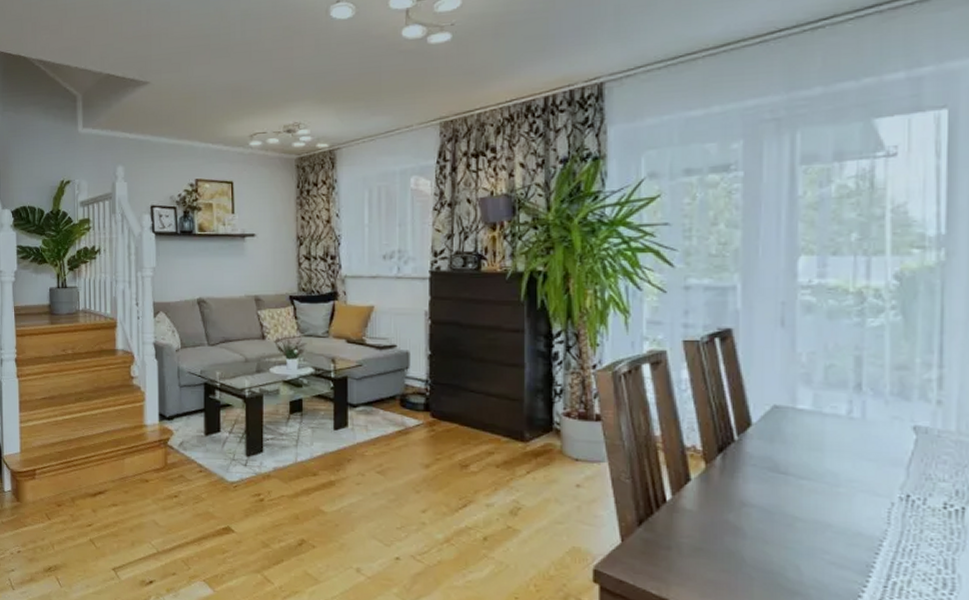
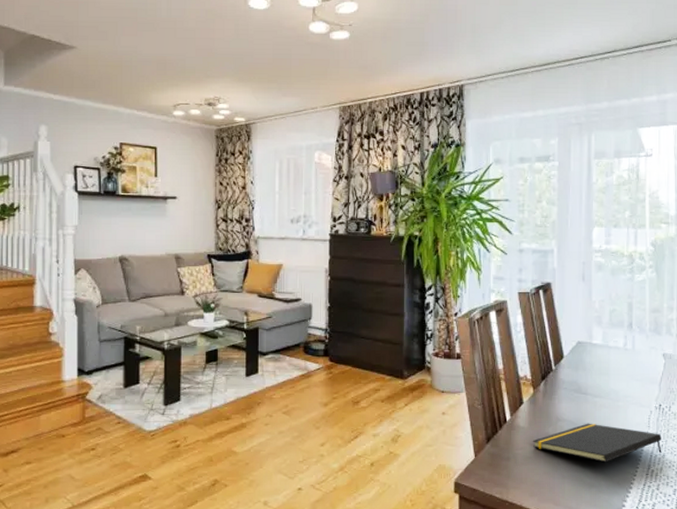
notepad: none [704,511,911,565] -> present [532,423,662,463]

